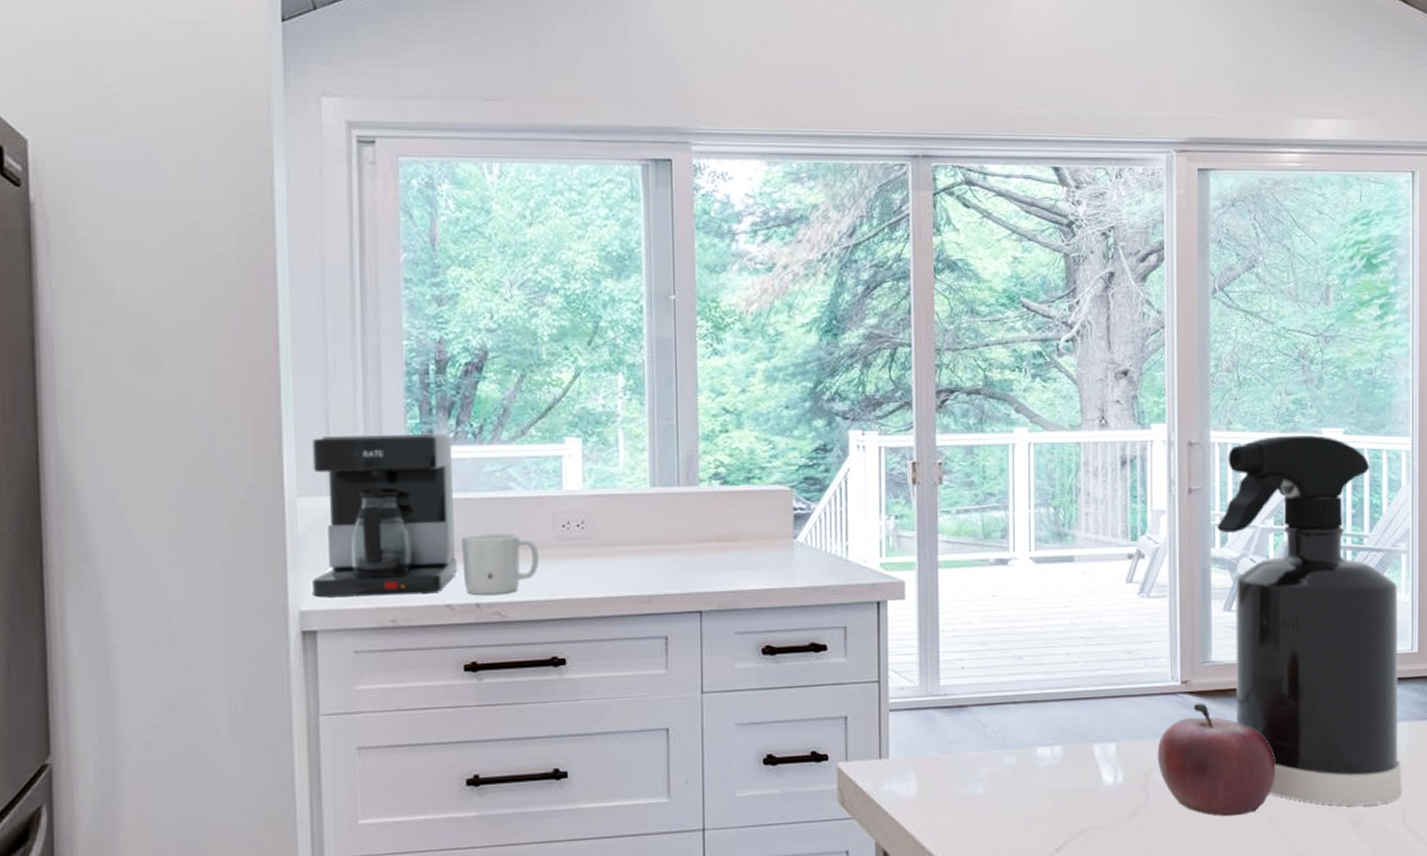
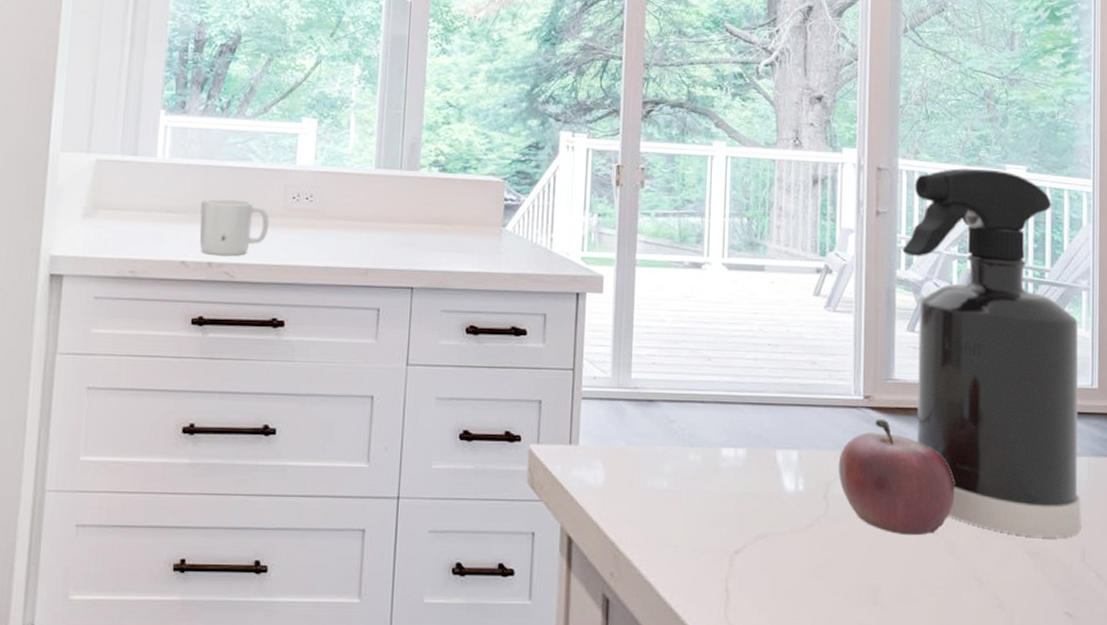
coffee maker: present [312,434,458,598] -> none [64,100,201,250]

